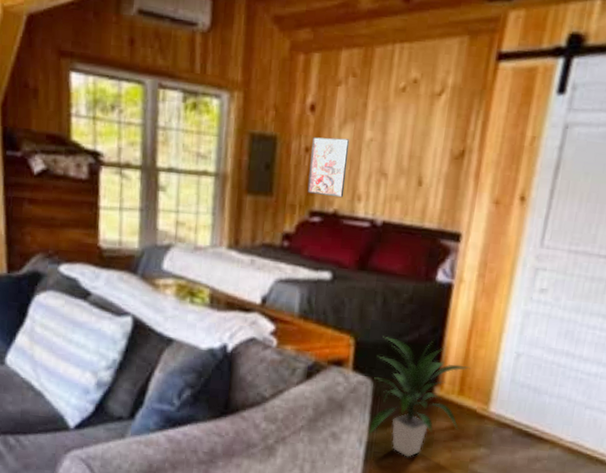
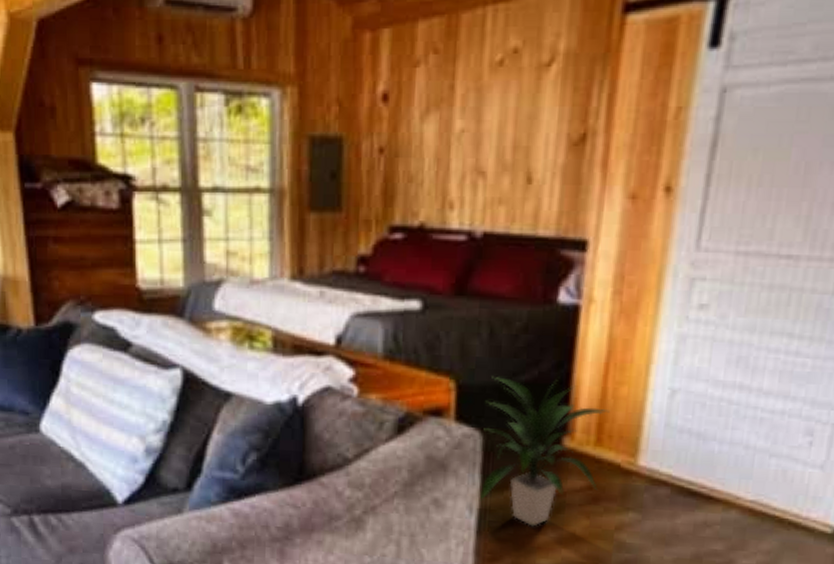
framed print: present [307,137,350,198] -> none [384,132,435,207]

